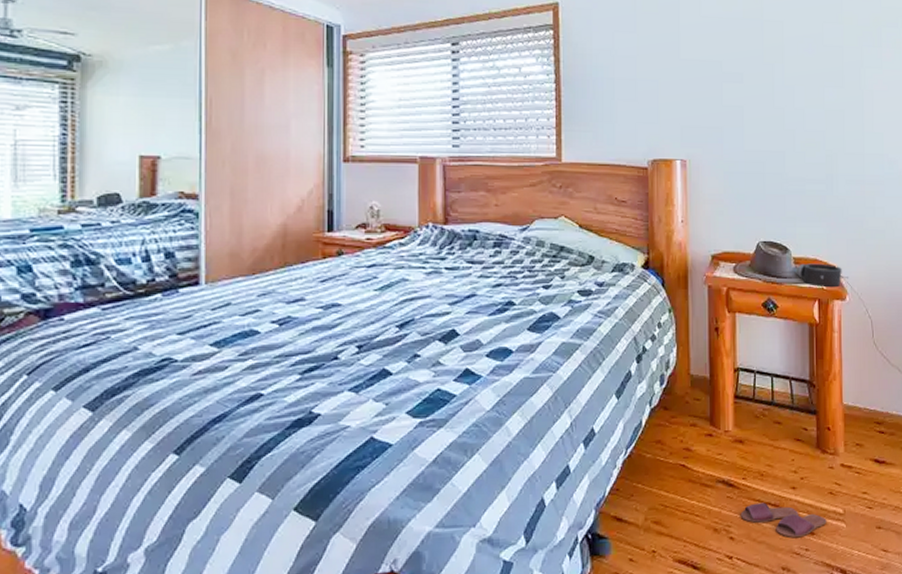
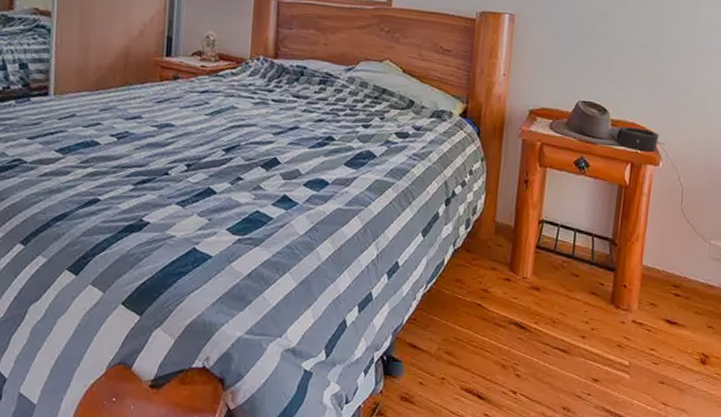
slippers: present [740,502,827,538] -> none [528,346,612,383]

